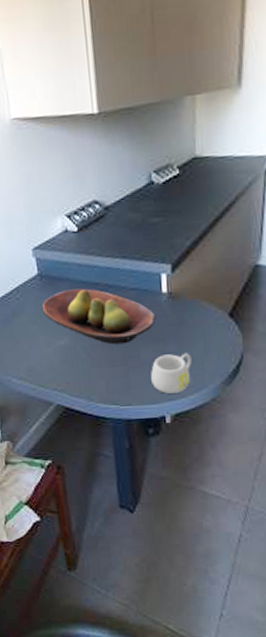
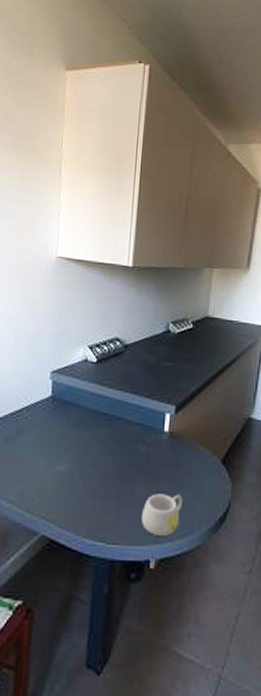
fruit bowl: present [41,288,156,345] -> none [47,415,155,478]

